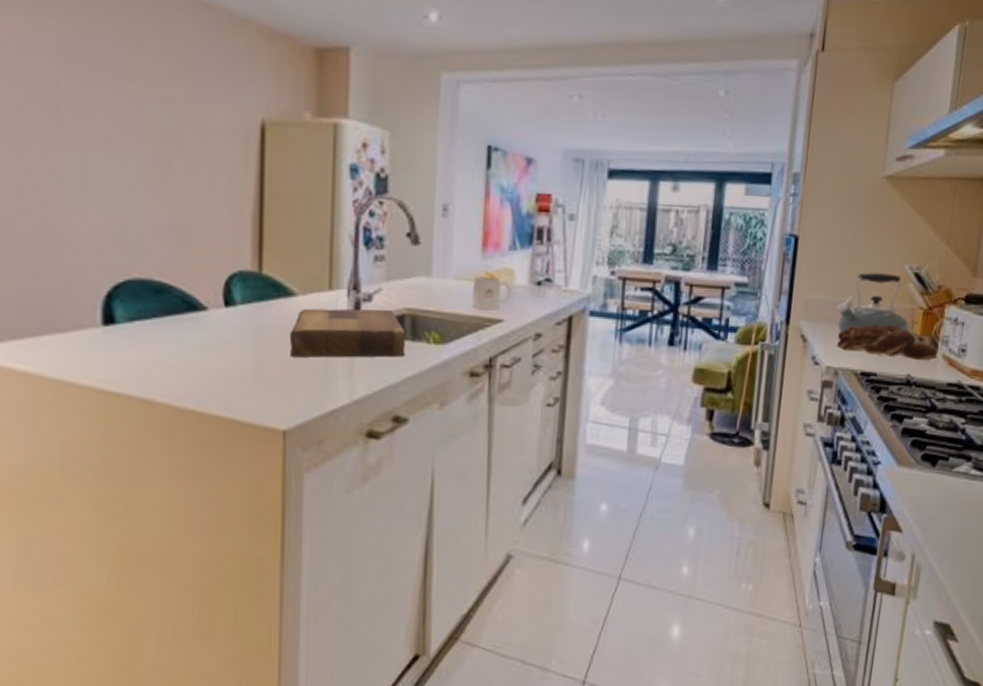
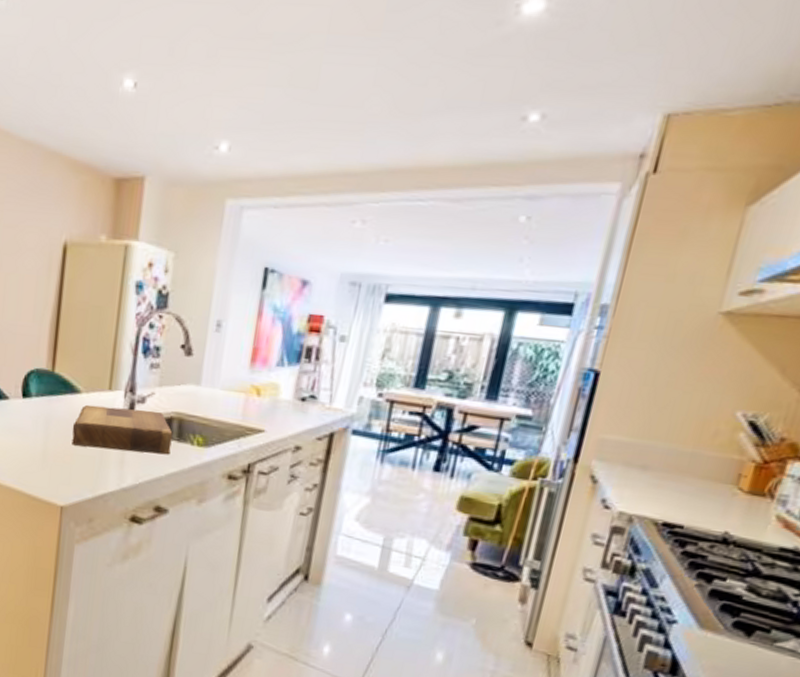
mug: present [472,276,511,311] -> none [236,388,275,421]
kettle: present [835,272,910,334] -> none [637,416,736,485]
bread loaf: present [837,323,940,361] -> none [635,472,774,521]

